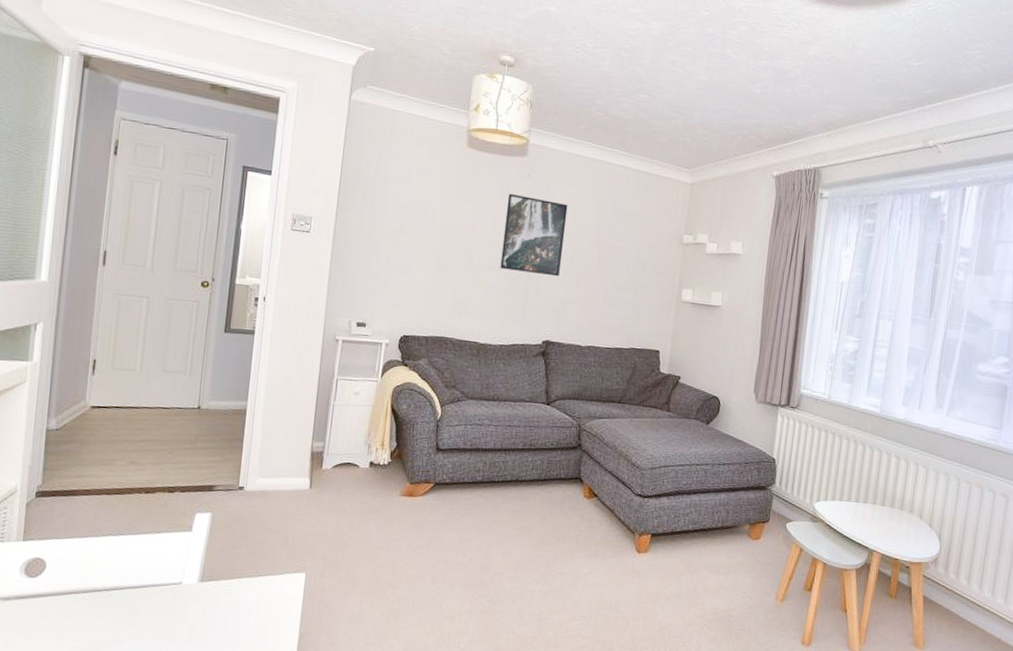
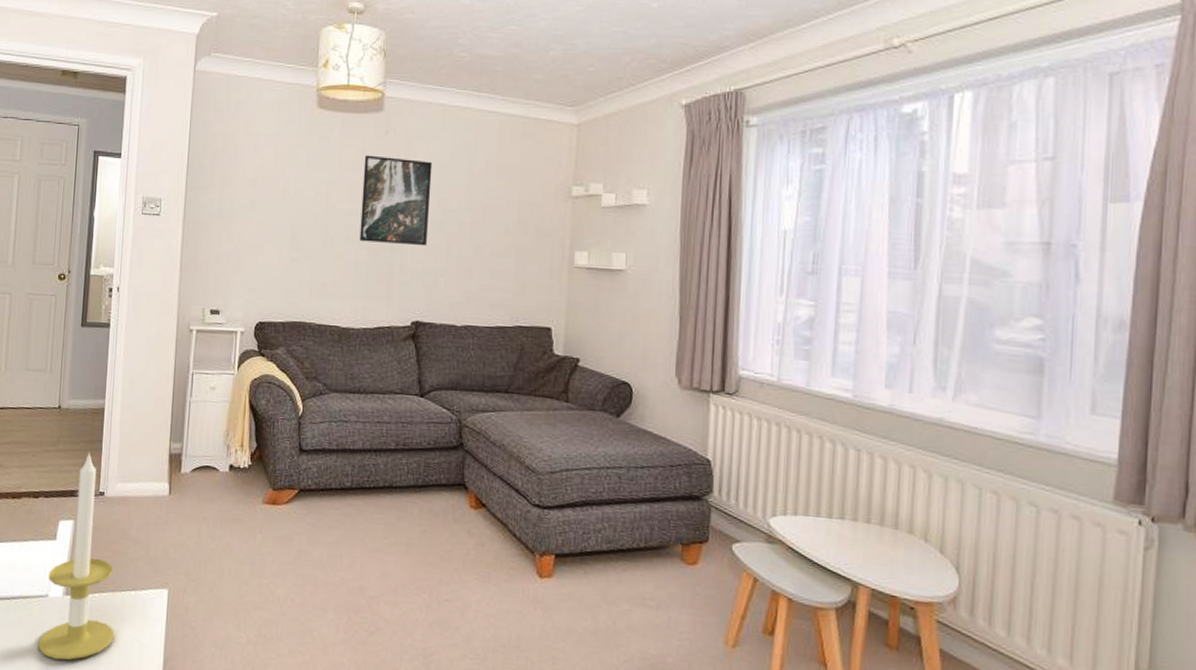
candle: none [169,449,251,641] -> present [38,451,115,660]

